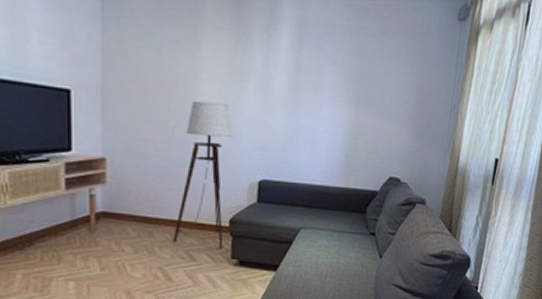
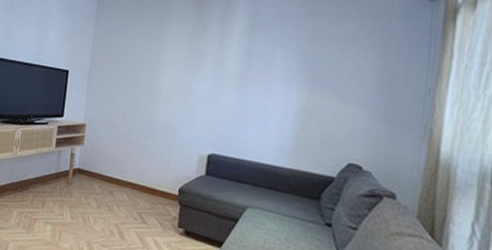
floor lamp: present [173,100,232,249] -> none [129,80,187,216]

